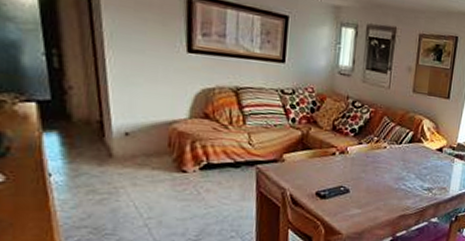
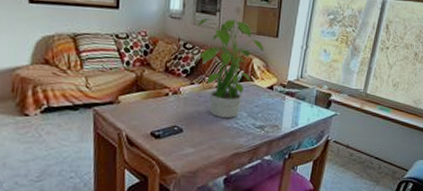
potted plant: none [365,74,435,179] -> present [196,16,264,118]

